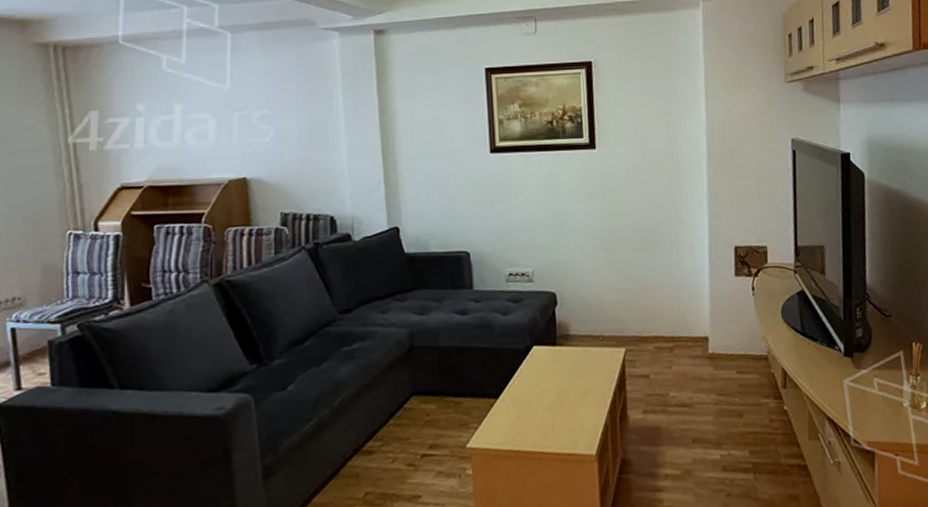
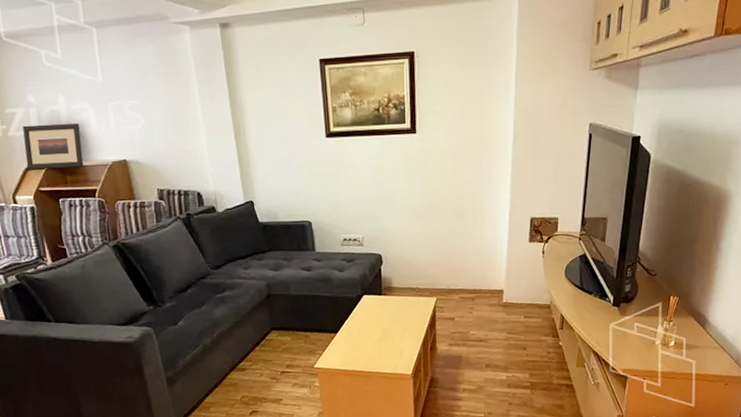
picture frame: none [120,136,194,190] -> present [22,123,84,170]

